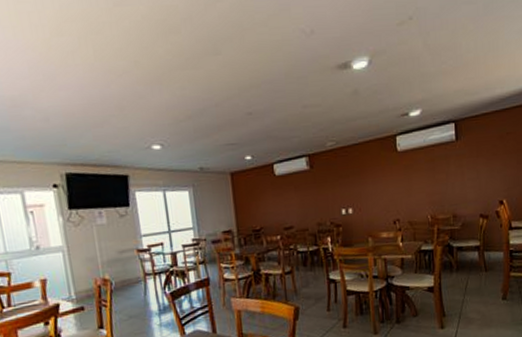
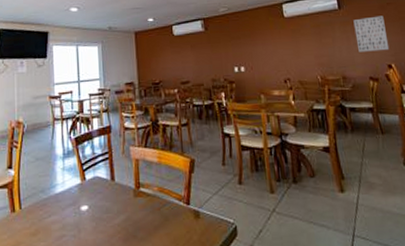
wall art: none [470,147,503,189] -> present [353,15,390,52]

